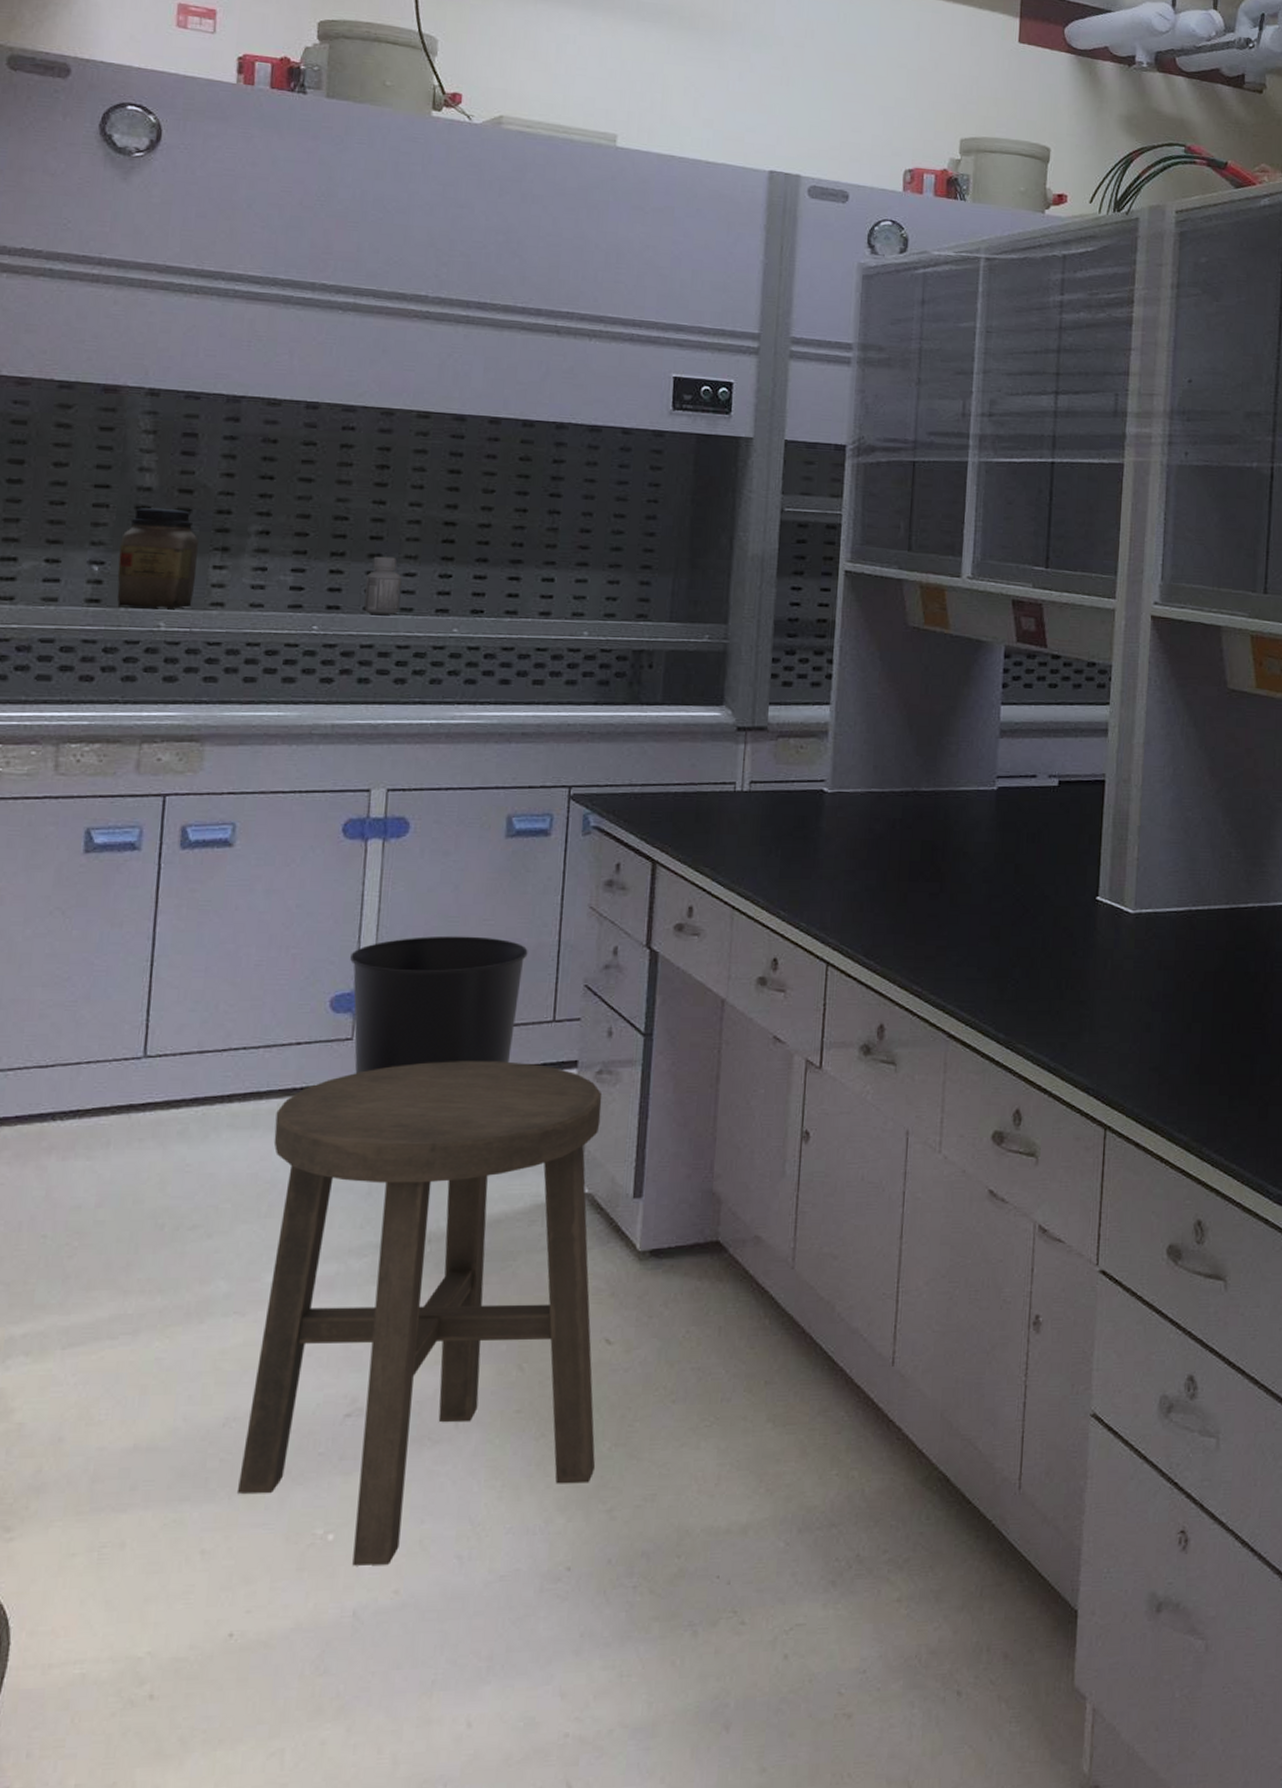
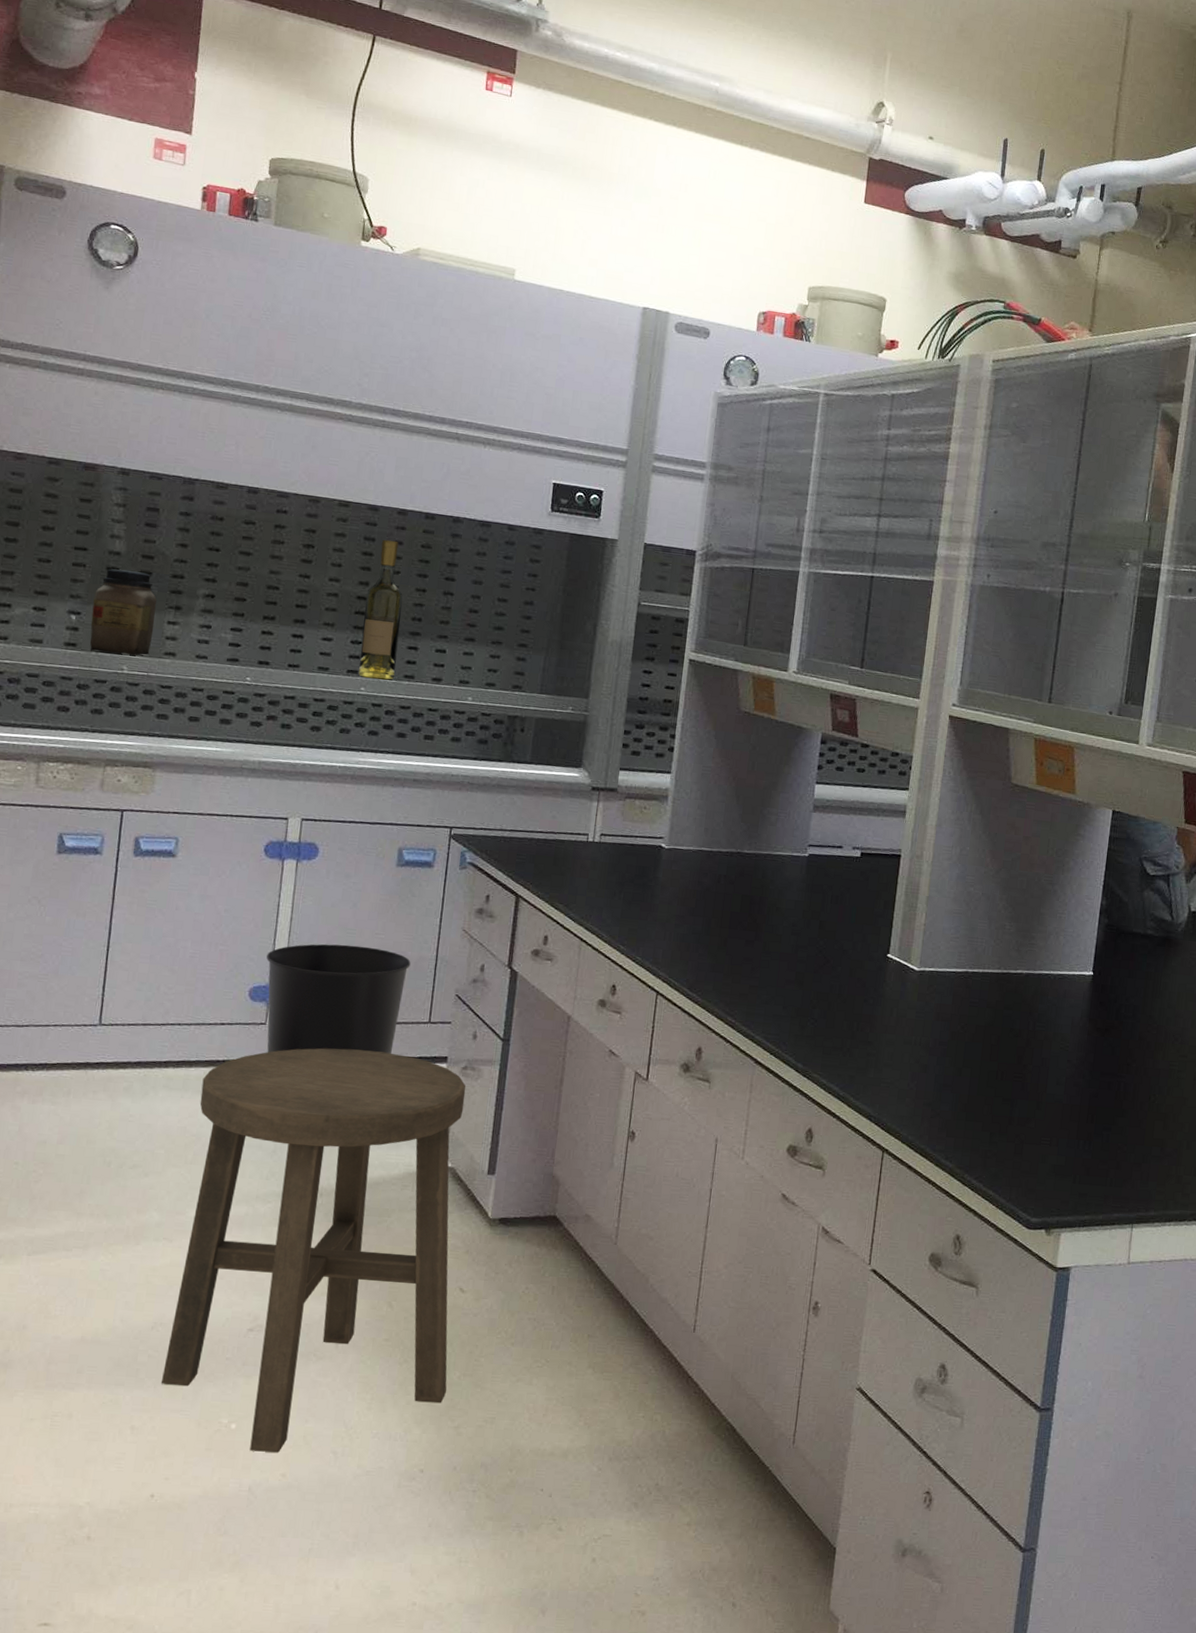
medicine bottle: present [364,556,402,615] -> none [289,621,321,673]
bottle: none [449,453,500,618] -> present [358,539,403,680]

